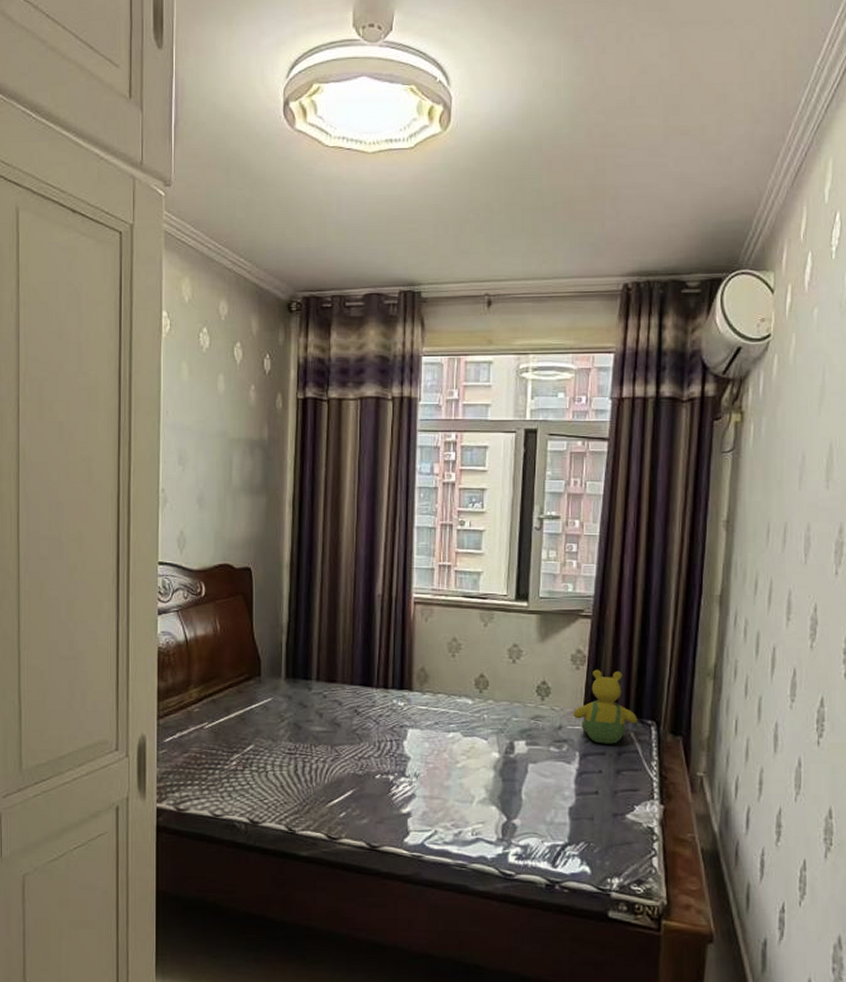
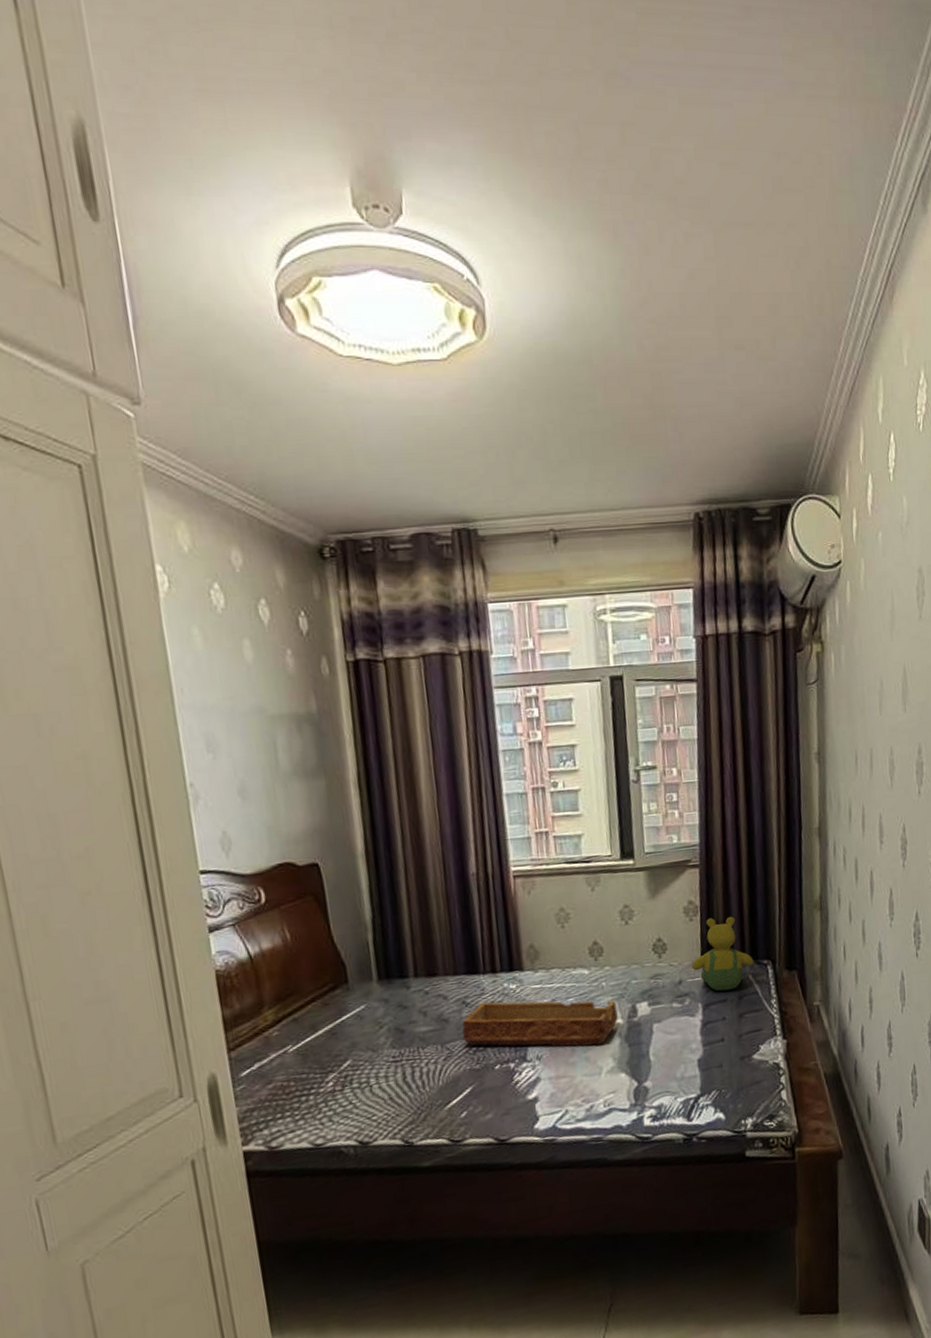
tray: none [352,713,495,774] -> present [462,1000,618,1047]

